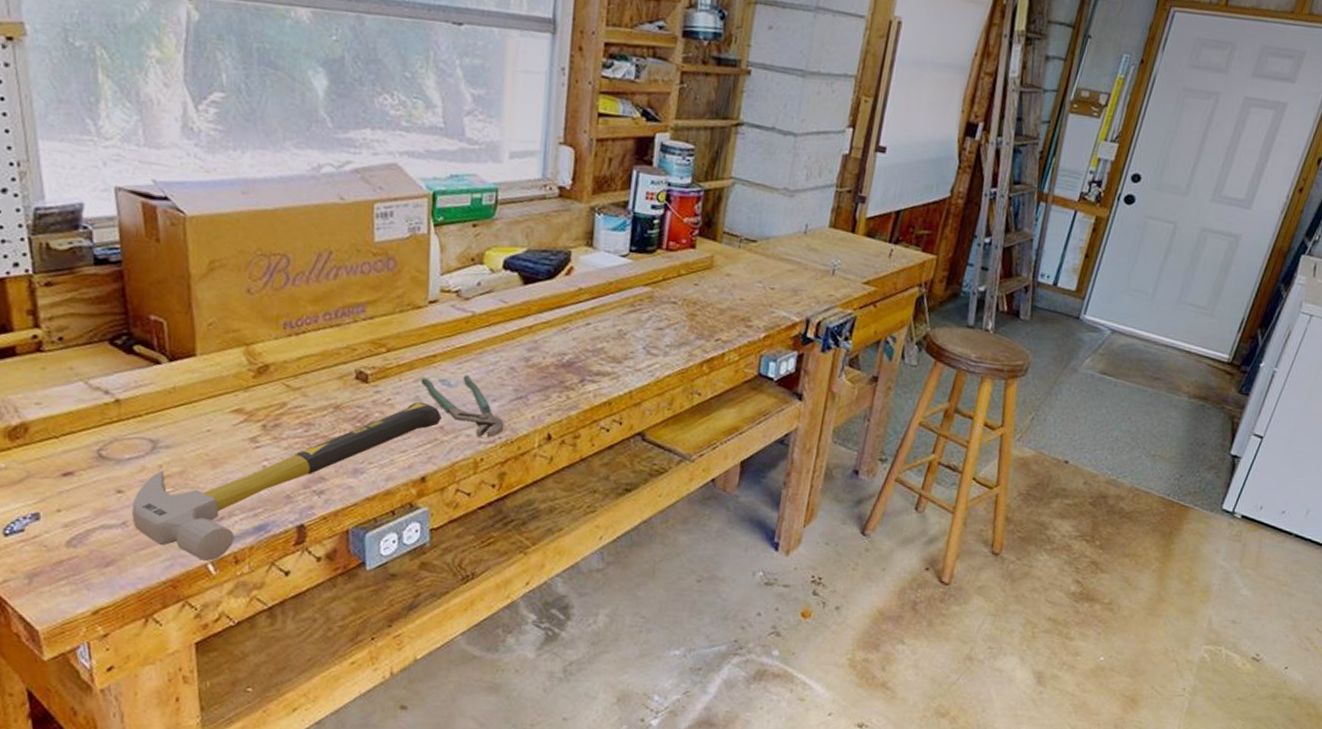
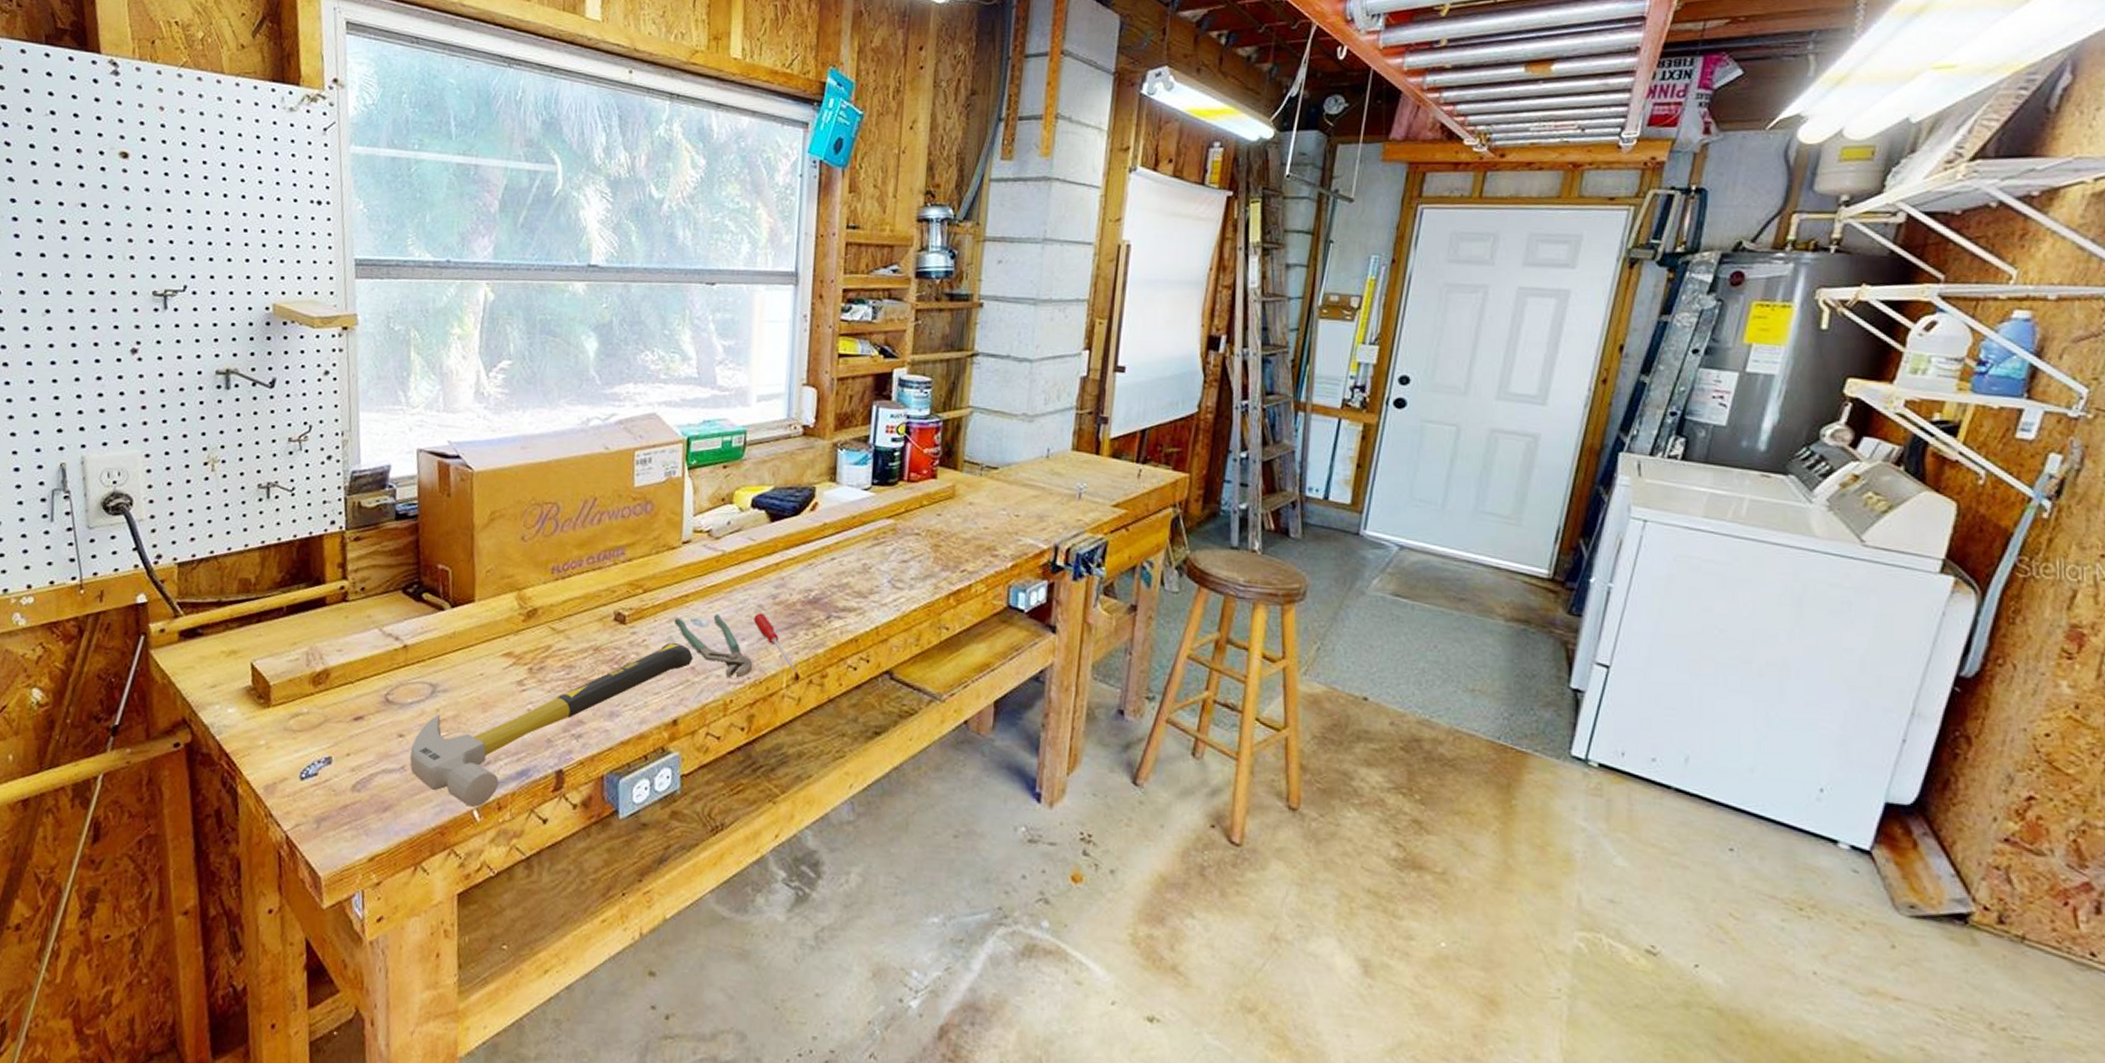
screwdriver: none [505,375,548,432] -> present [754,613,796,671]

